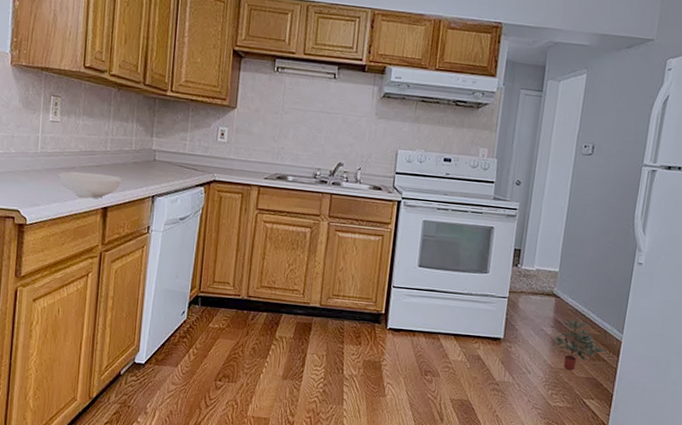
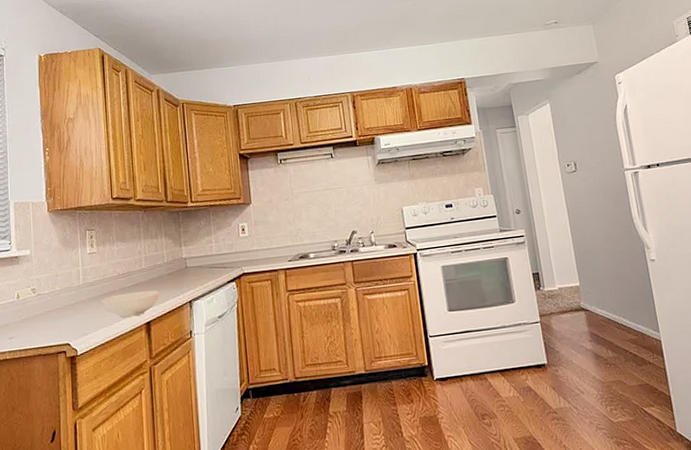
potted plant: present [554,319,607,371] -> none [596,329,650,382]

